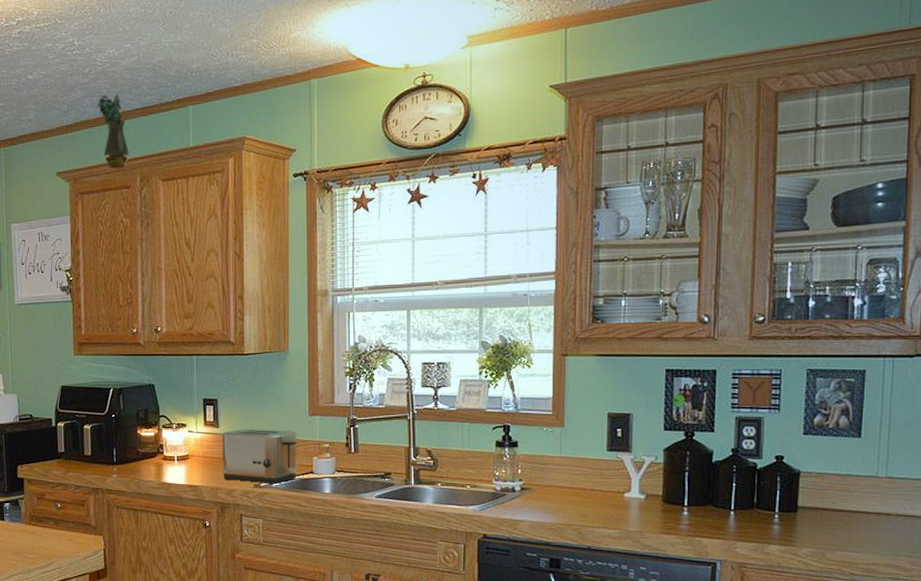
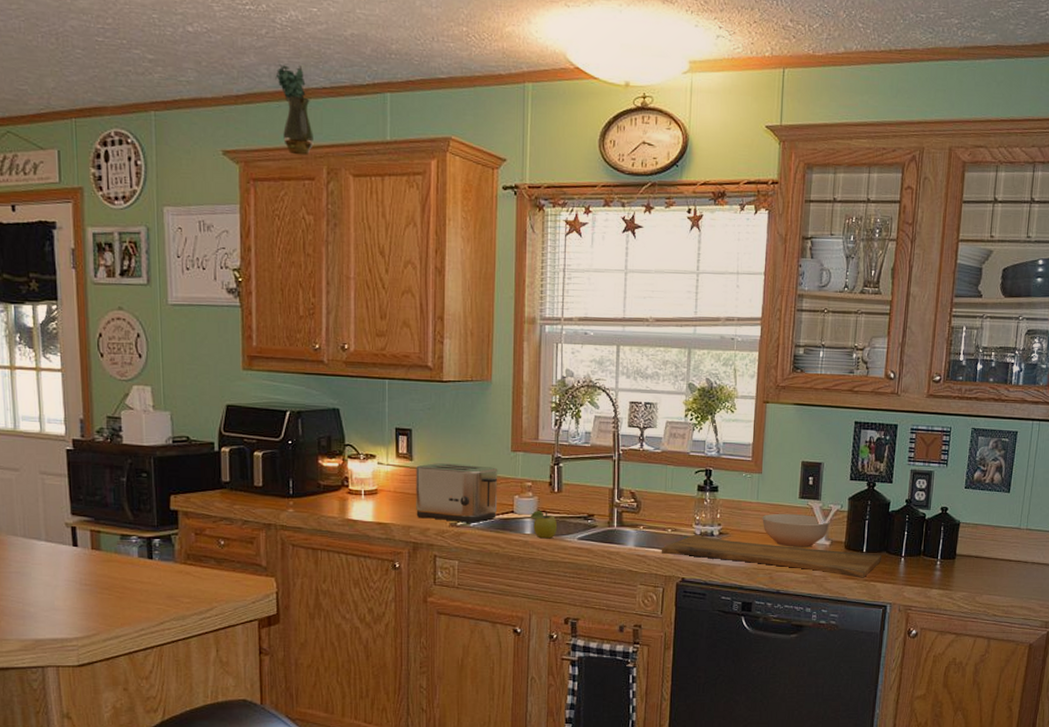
fruit: none [328,471,356,498] -> present [530,511,558,540]
cutting board: none [460,490,706,533] -> present [661,534,881,578]
bowl: none [567,467,645,502] -> present [762,513,831,547]

